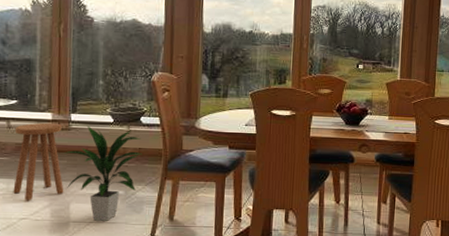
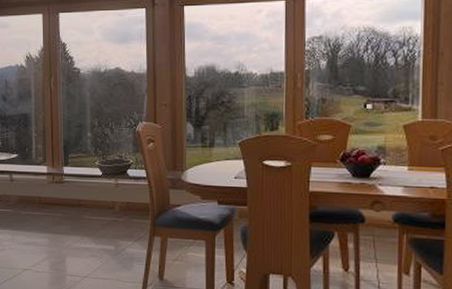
stool: present [13,122,64,201] -> none [17,175,60,253]
indoor plant: present [63,125,142,221] -> none [58,178,130,277]

